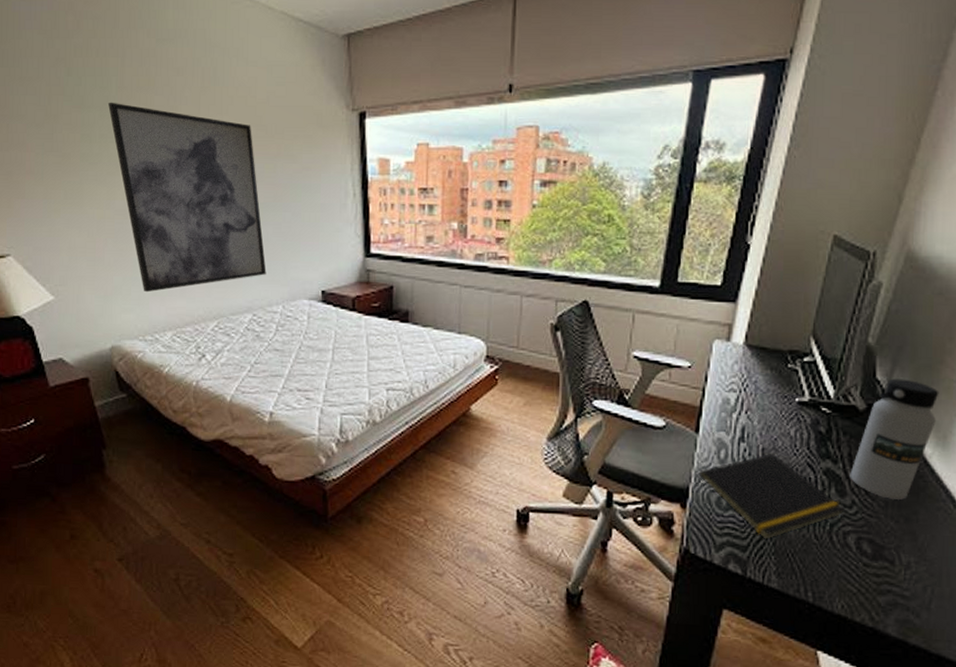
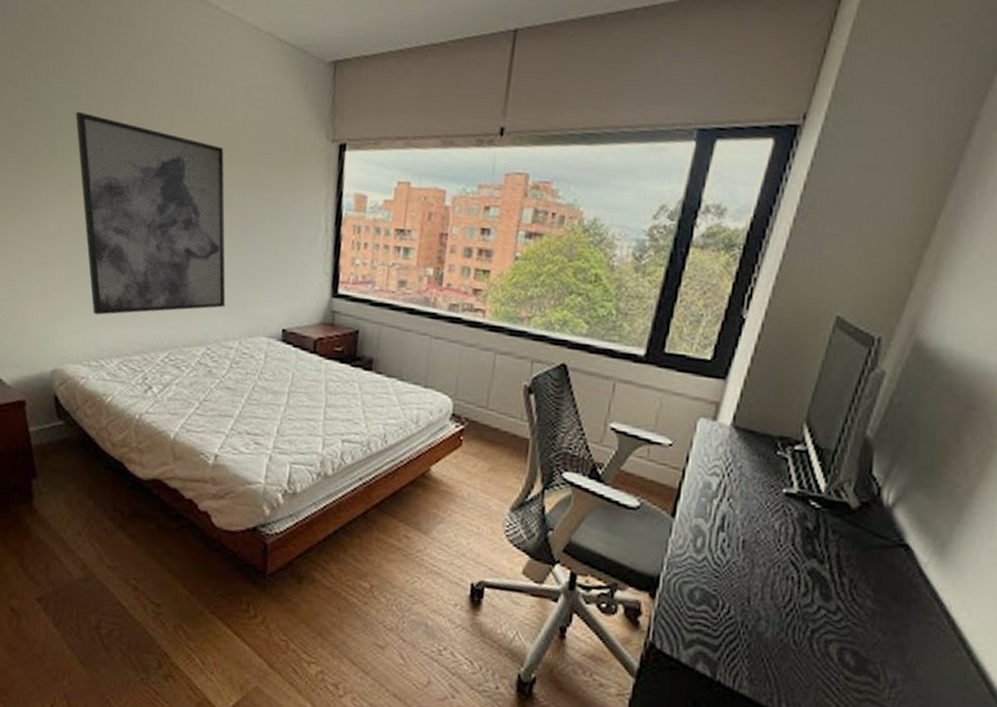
notepad: present [694,452,846,540] -> none [665,545,830,641]
water bottle: present [850,378,939,500] -> none [836,476,940,610]

